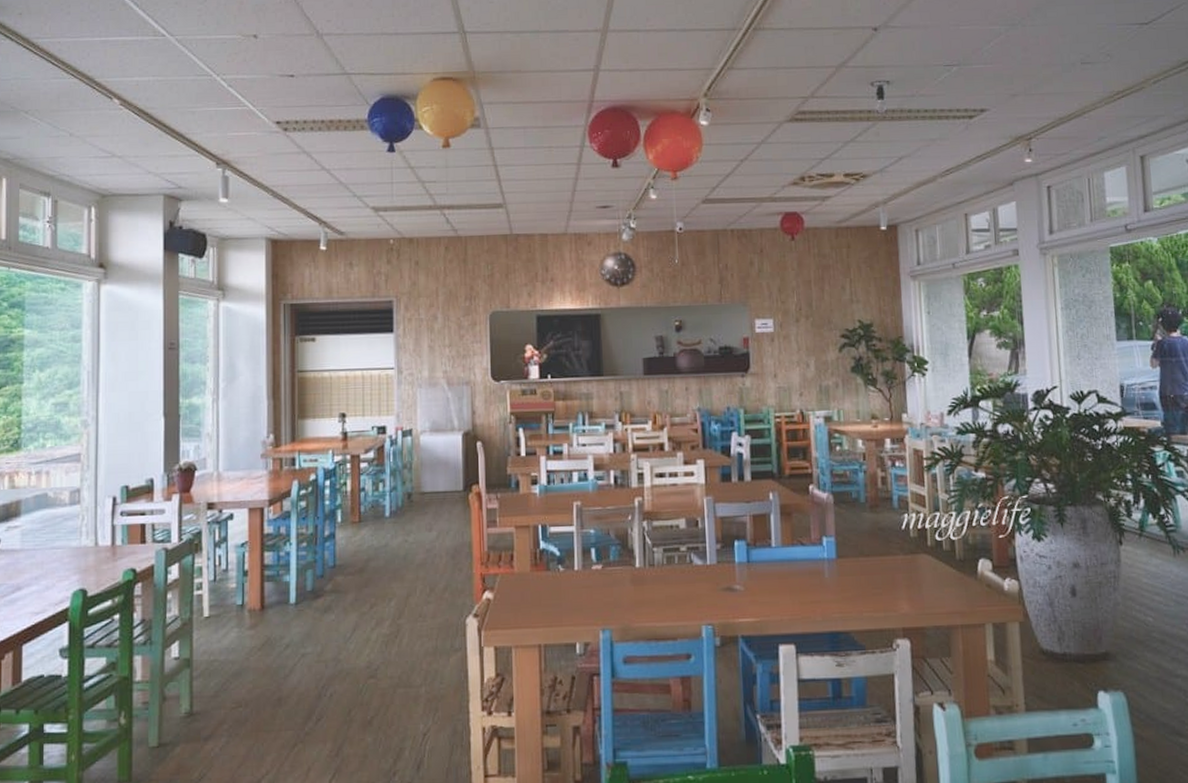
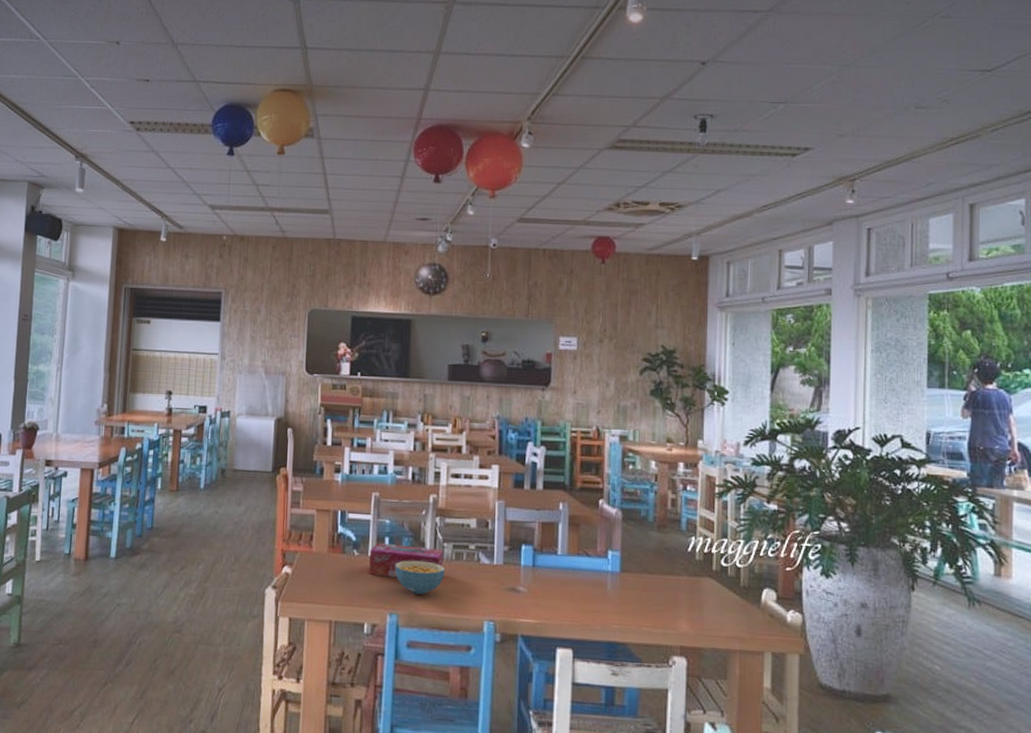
tissue box: none [576,554,654,591] -> present [369,543,444,578]
cereal bowl: none [603,569,657,605] -> present [395,560,445,594]

